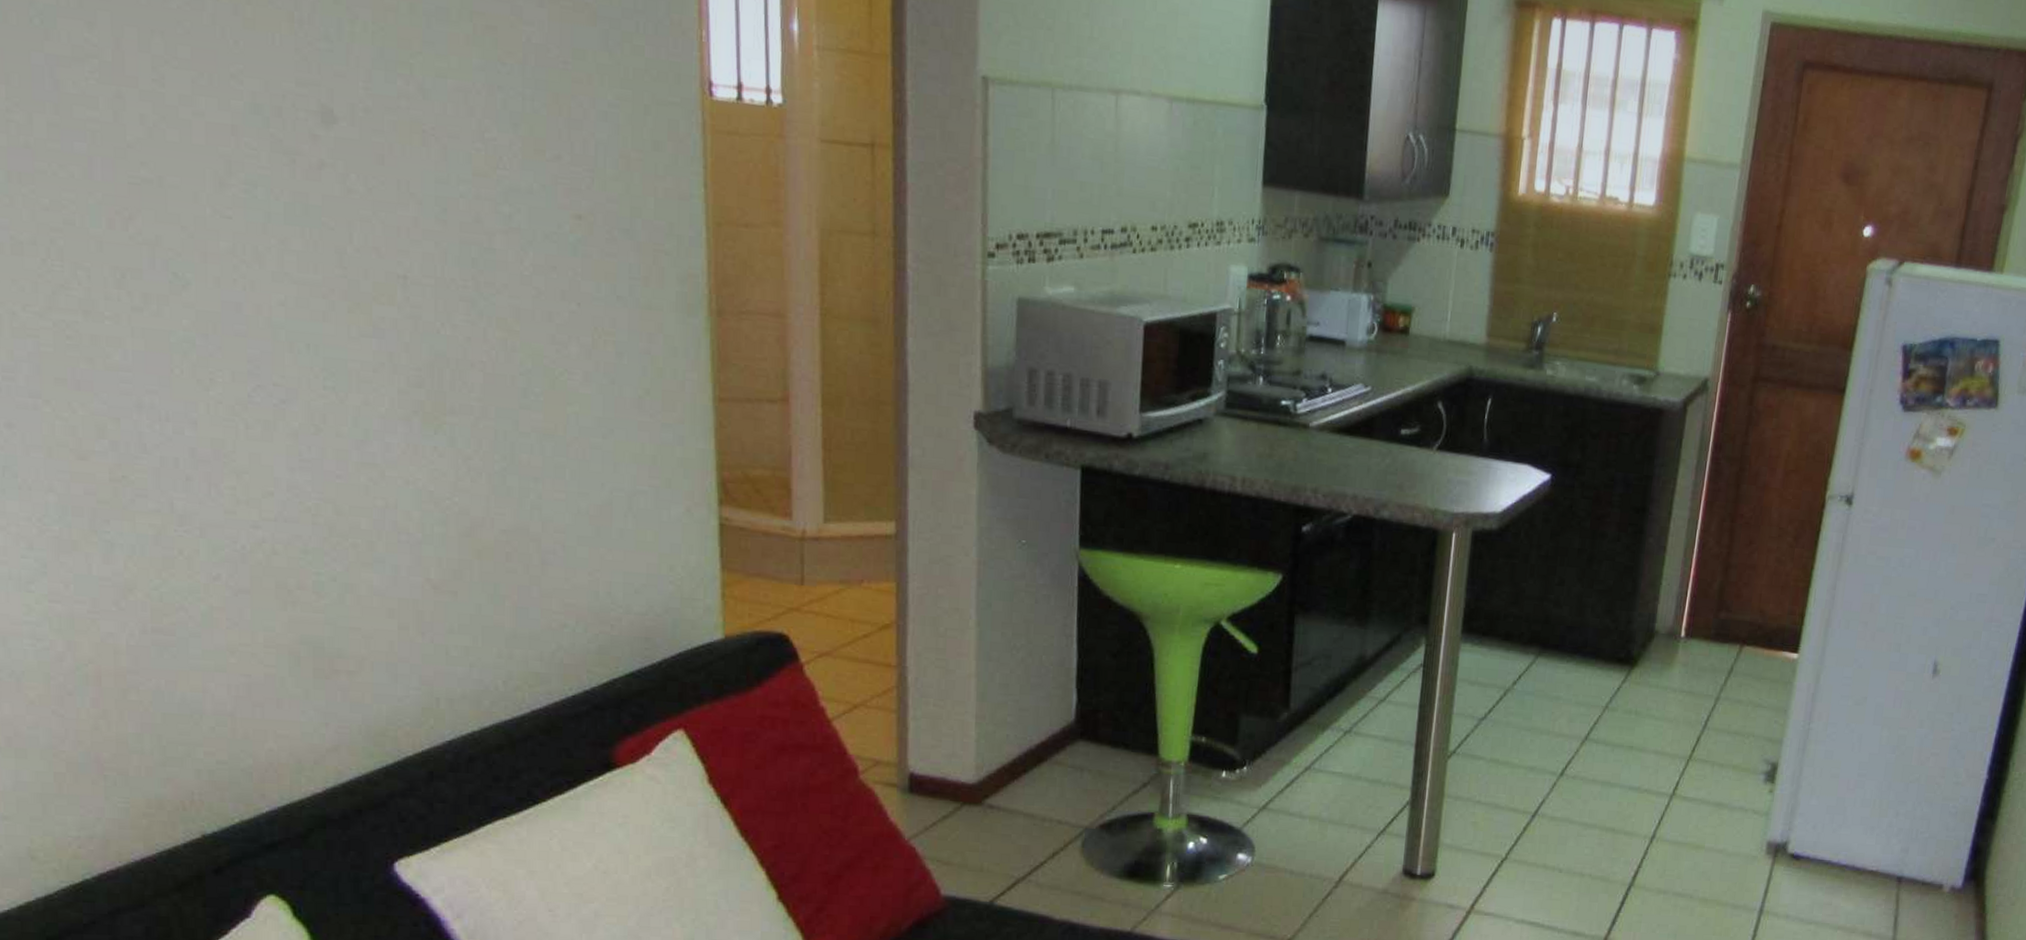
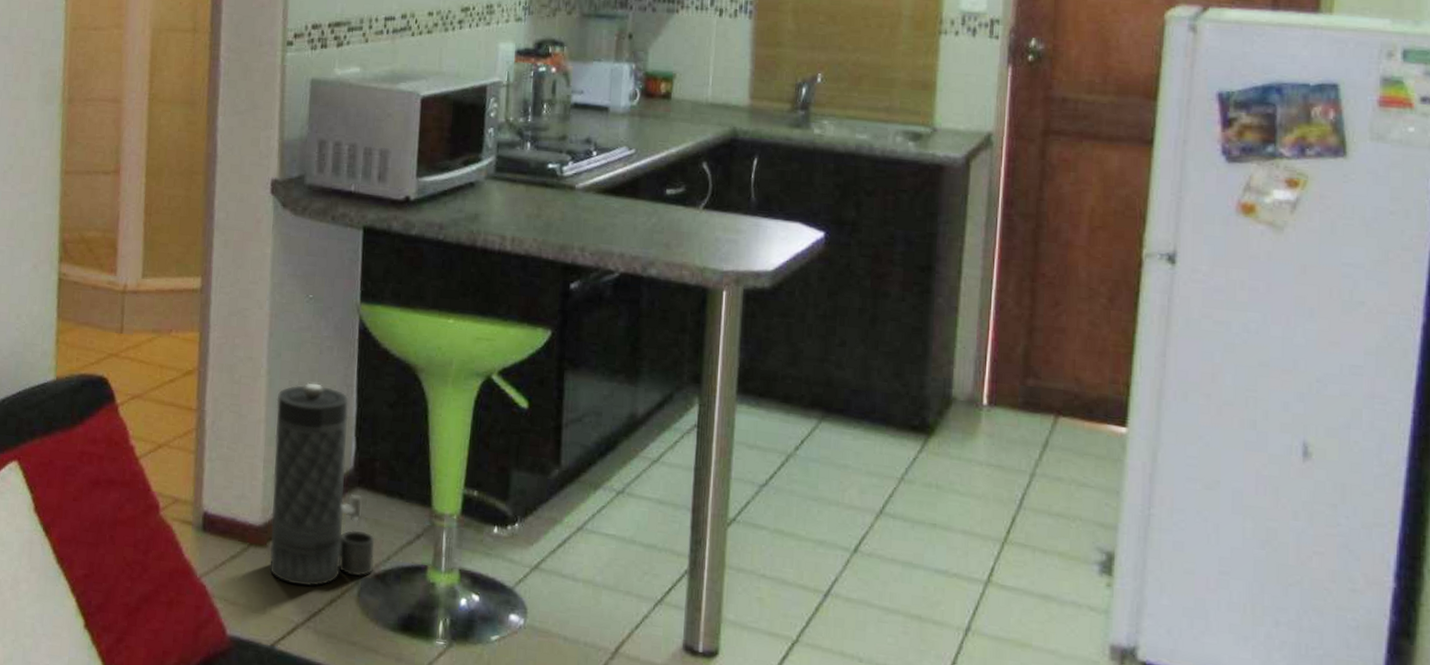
canister: none [986,633,1099,841] -> present [269,382,375,587]

